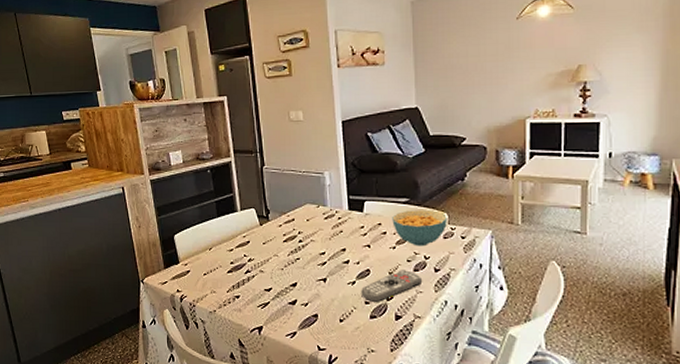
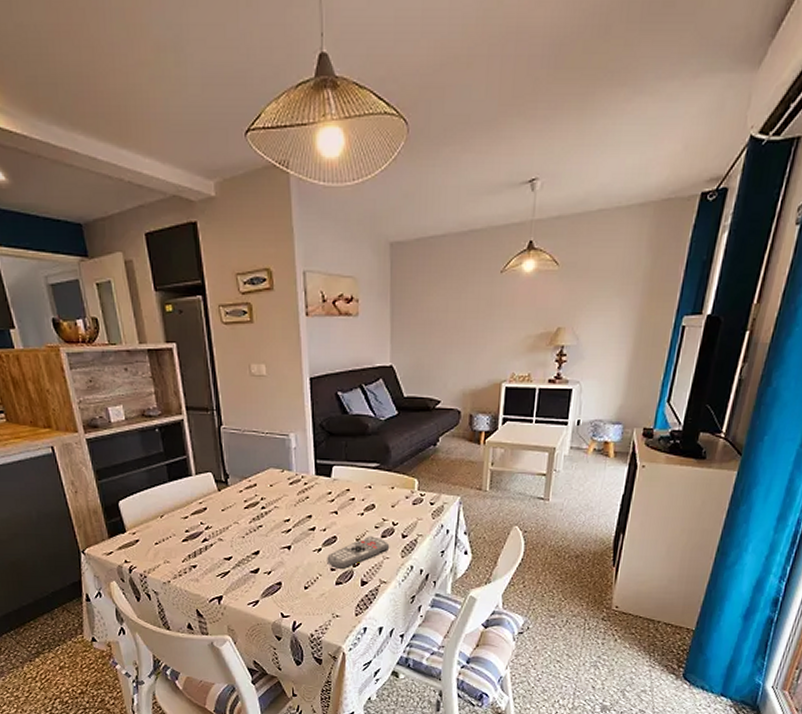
cereal bowl: present [392,210,447,247] -> none [361,475,417,513]

